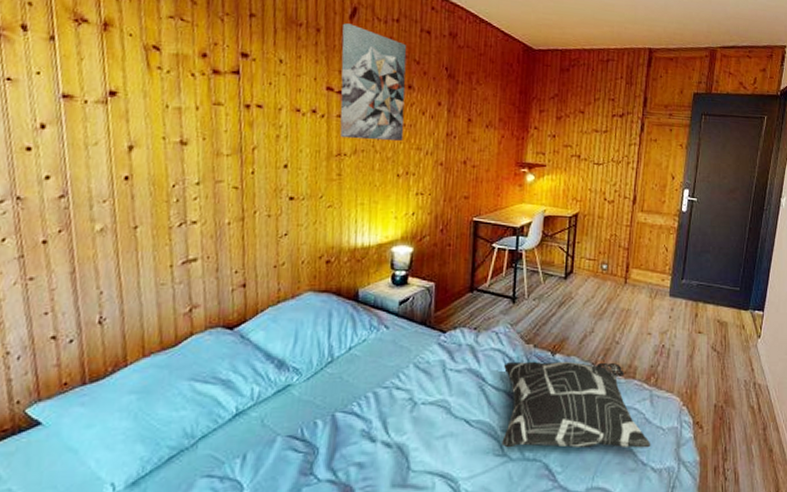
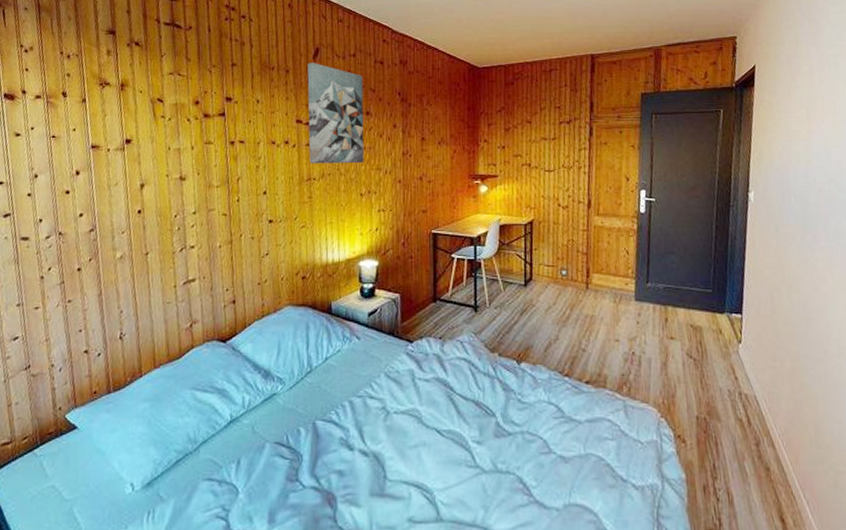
decorative pillow: present [502,361,651,448] -> none [471,369,630,463]

